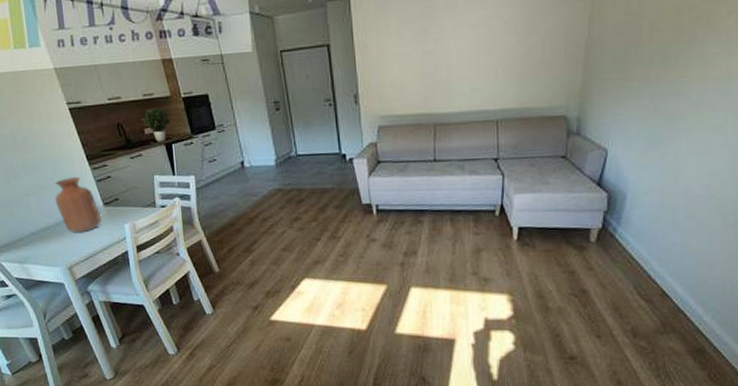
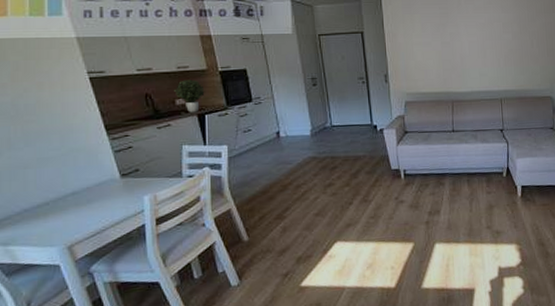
vase: present [54,176,102,233] -> none [60,147,117,208]

